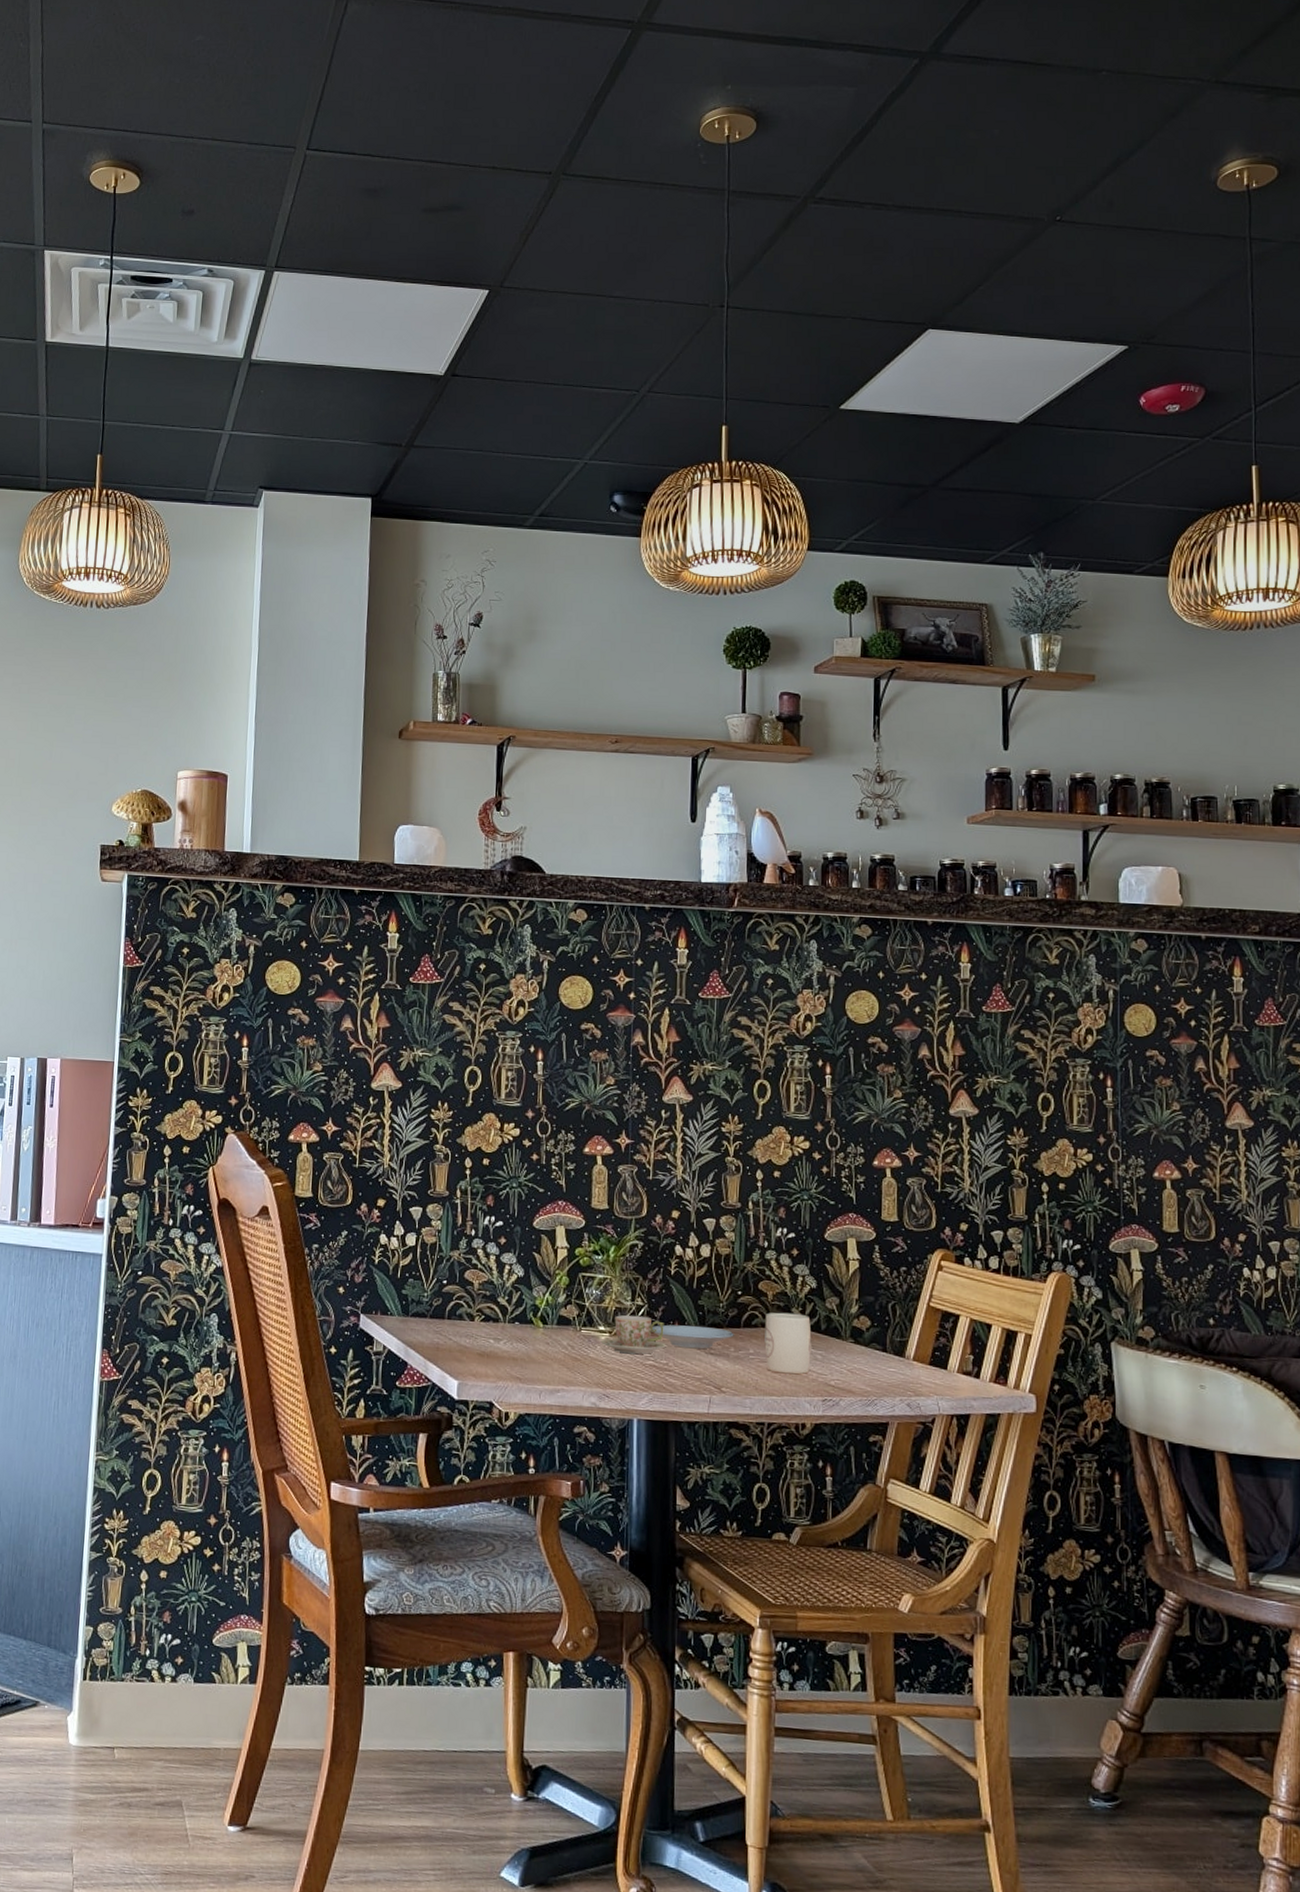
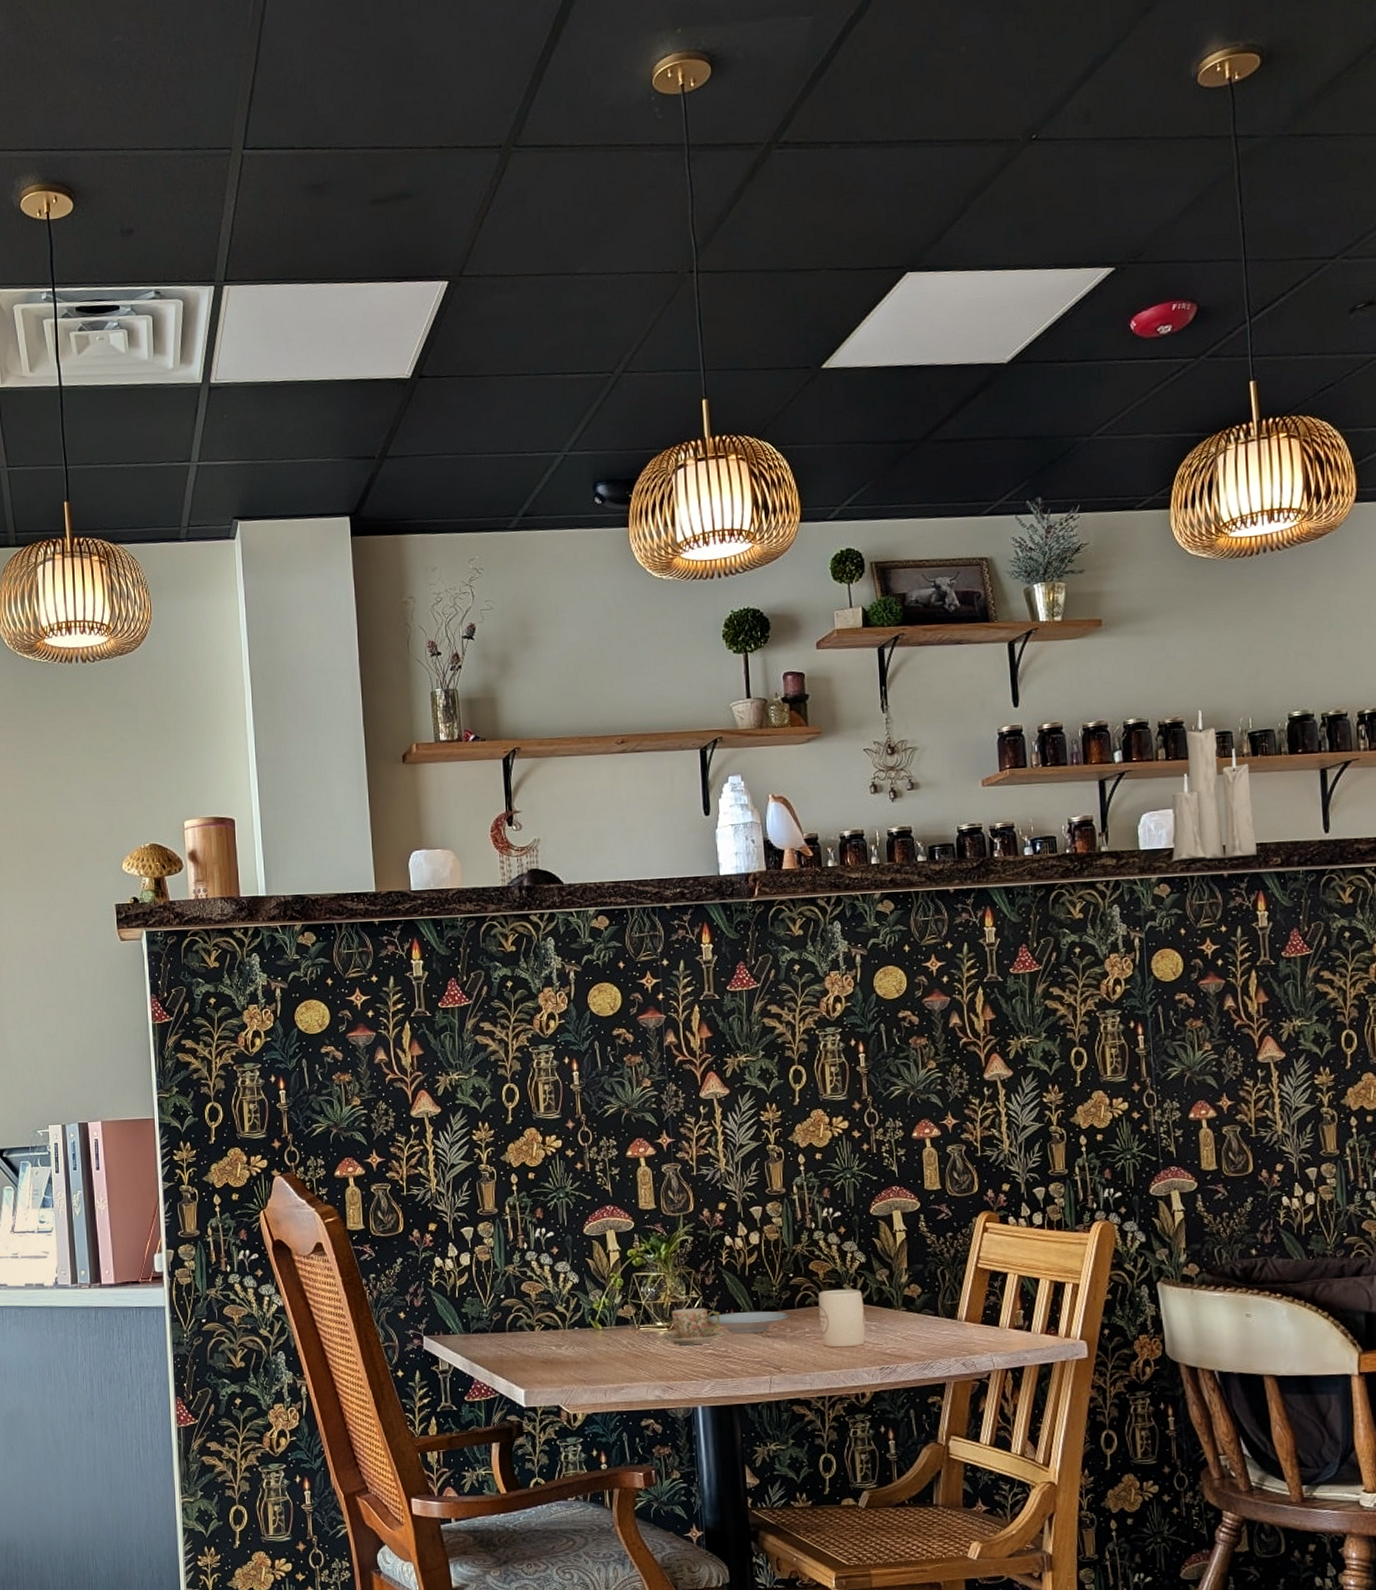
candle: none [1150,773,1237,924] -> present [1171,710,1258,863]

